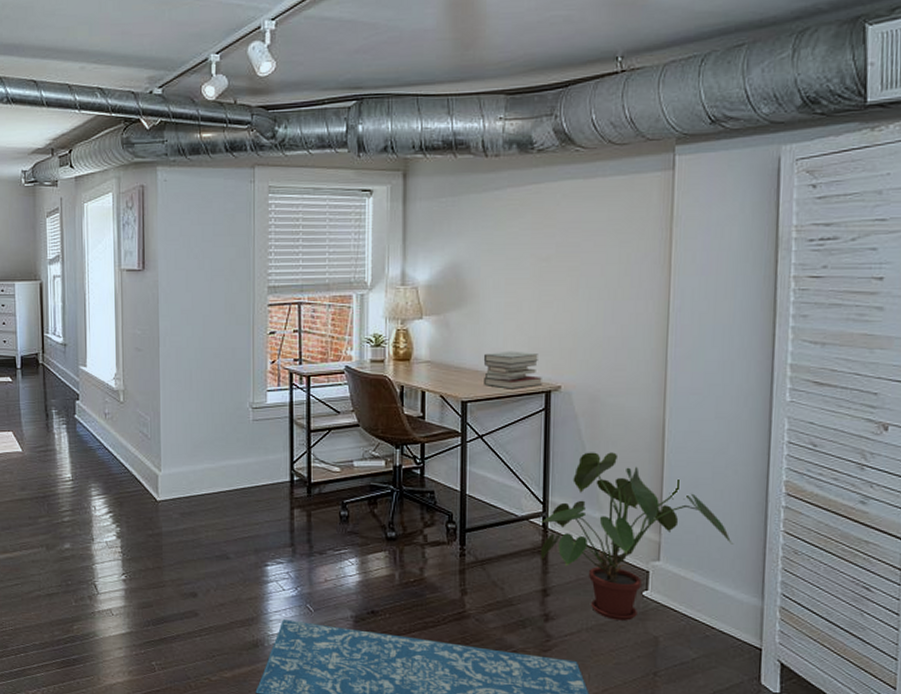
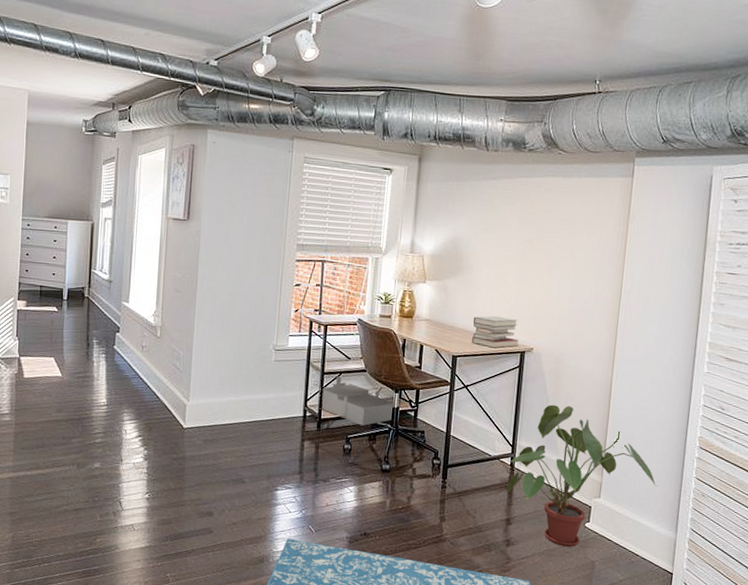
printer: none [306,433,398,489] -> present [318,376,397,426]

